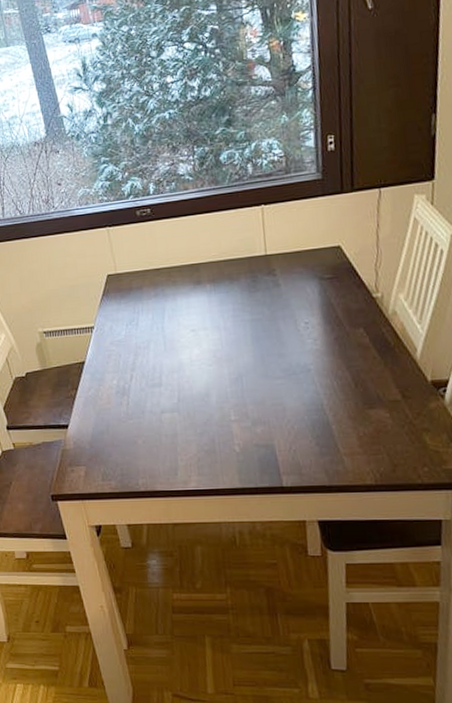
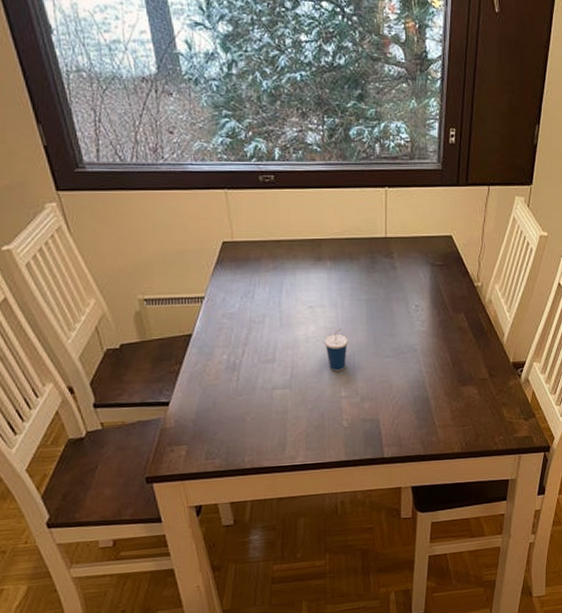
cup: none [209,350,234,394] -> present [324,328,348,371]

